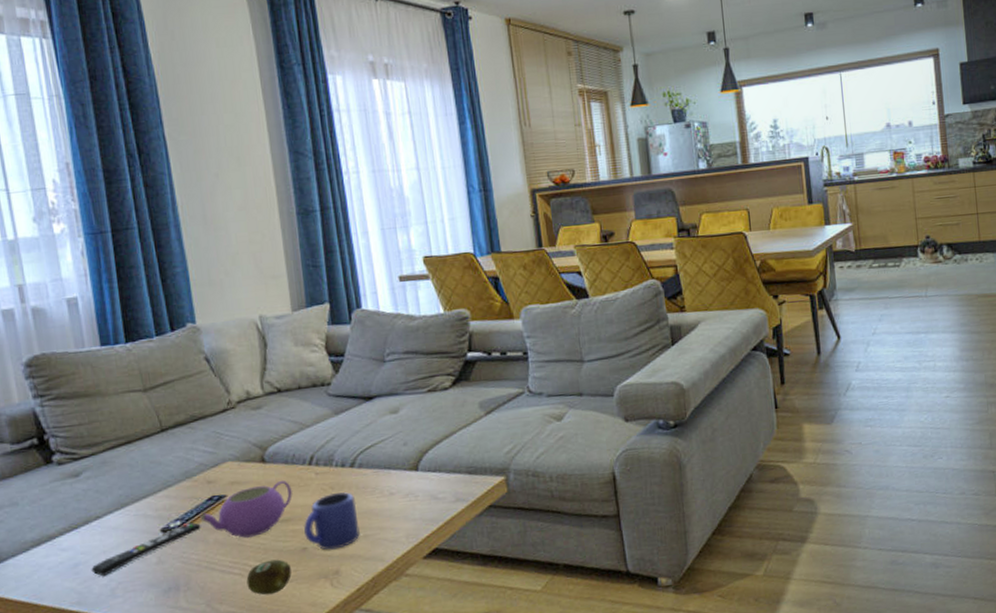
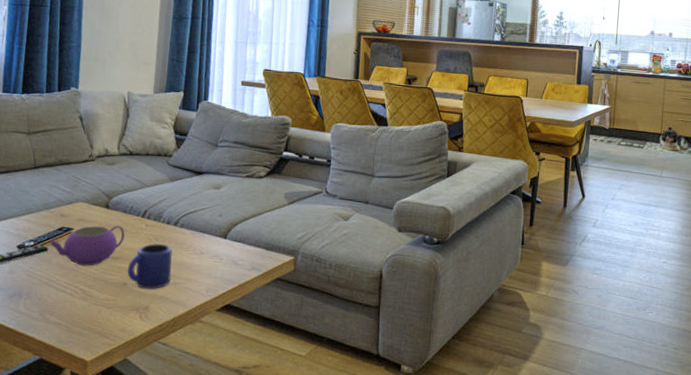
fruit: present [246,559,292,595] -> none [74,287,111,316]

